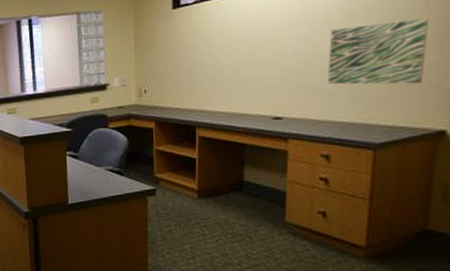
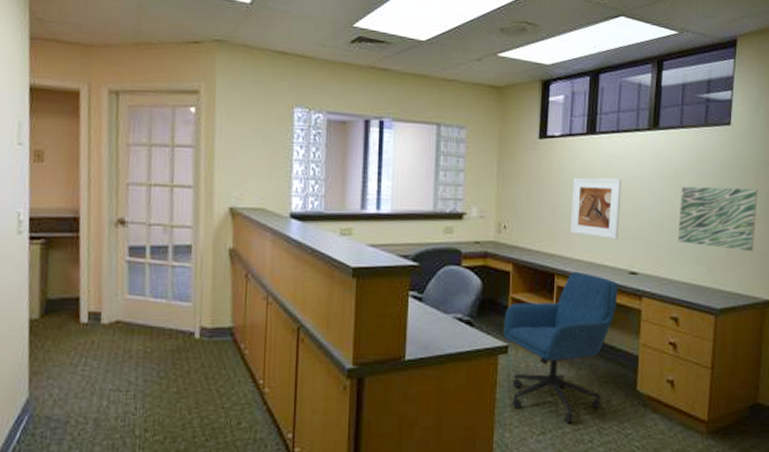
office chair: none [150,122,262,249] -> present [504,271,618,422]
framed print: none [208,32,262,90] -> present [570,177,622,240]

